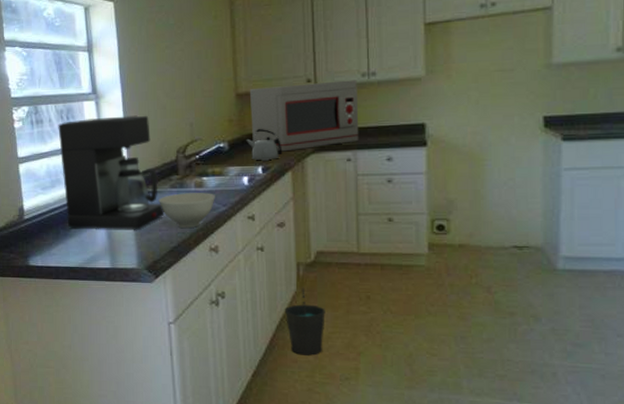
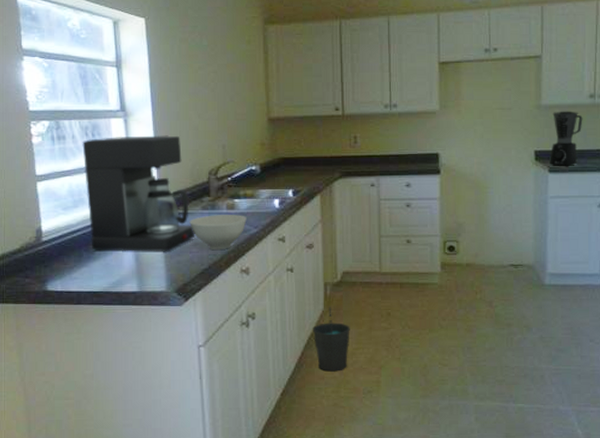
kettle: present [246,128,283,161] -> none [277,152,312,184]
microwave: present [249,80,359,152] -> none [281,110,382,176]
blender: none [563,68,608,134] -> present [550,111,583,167]

